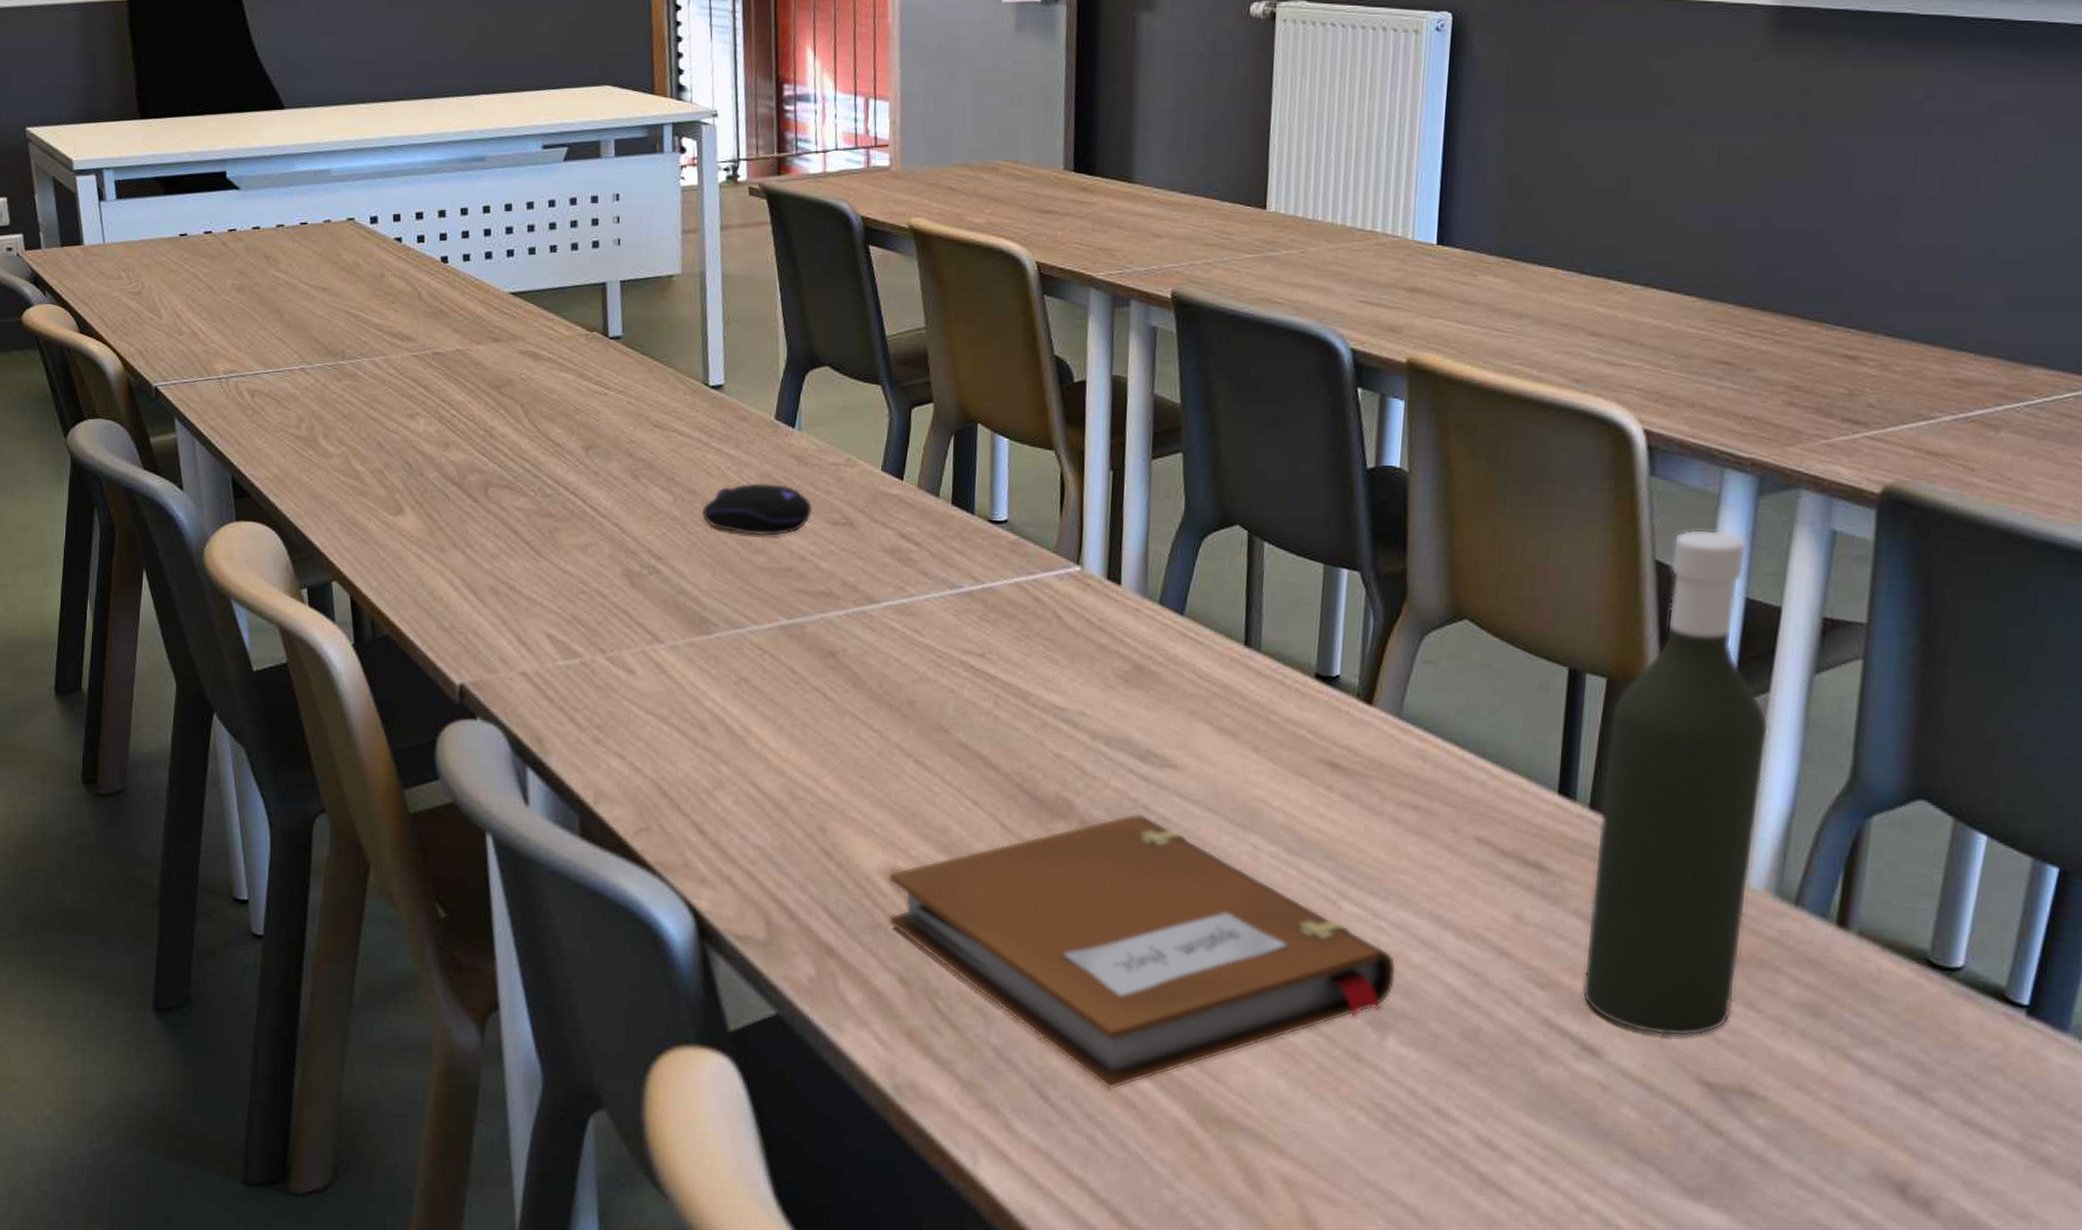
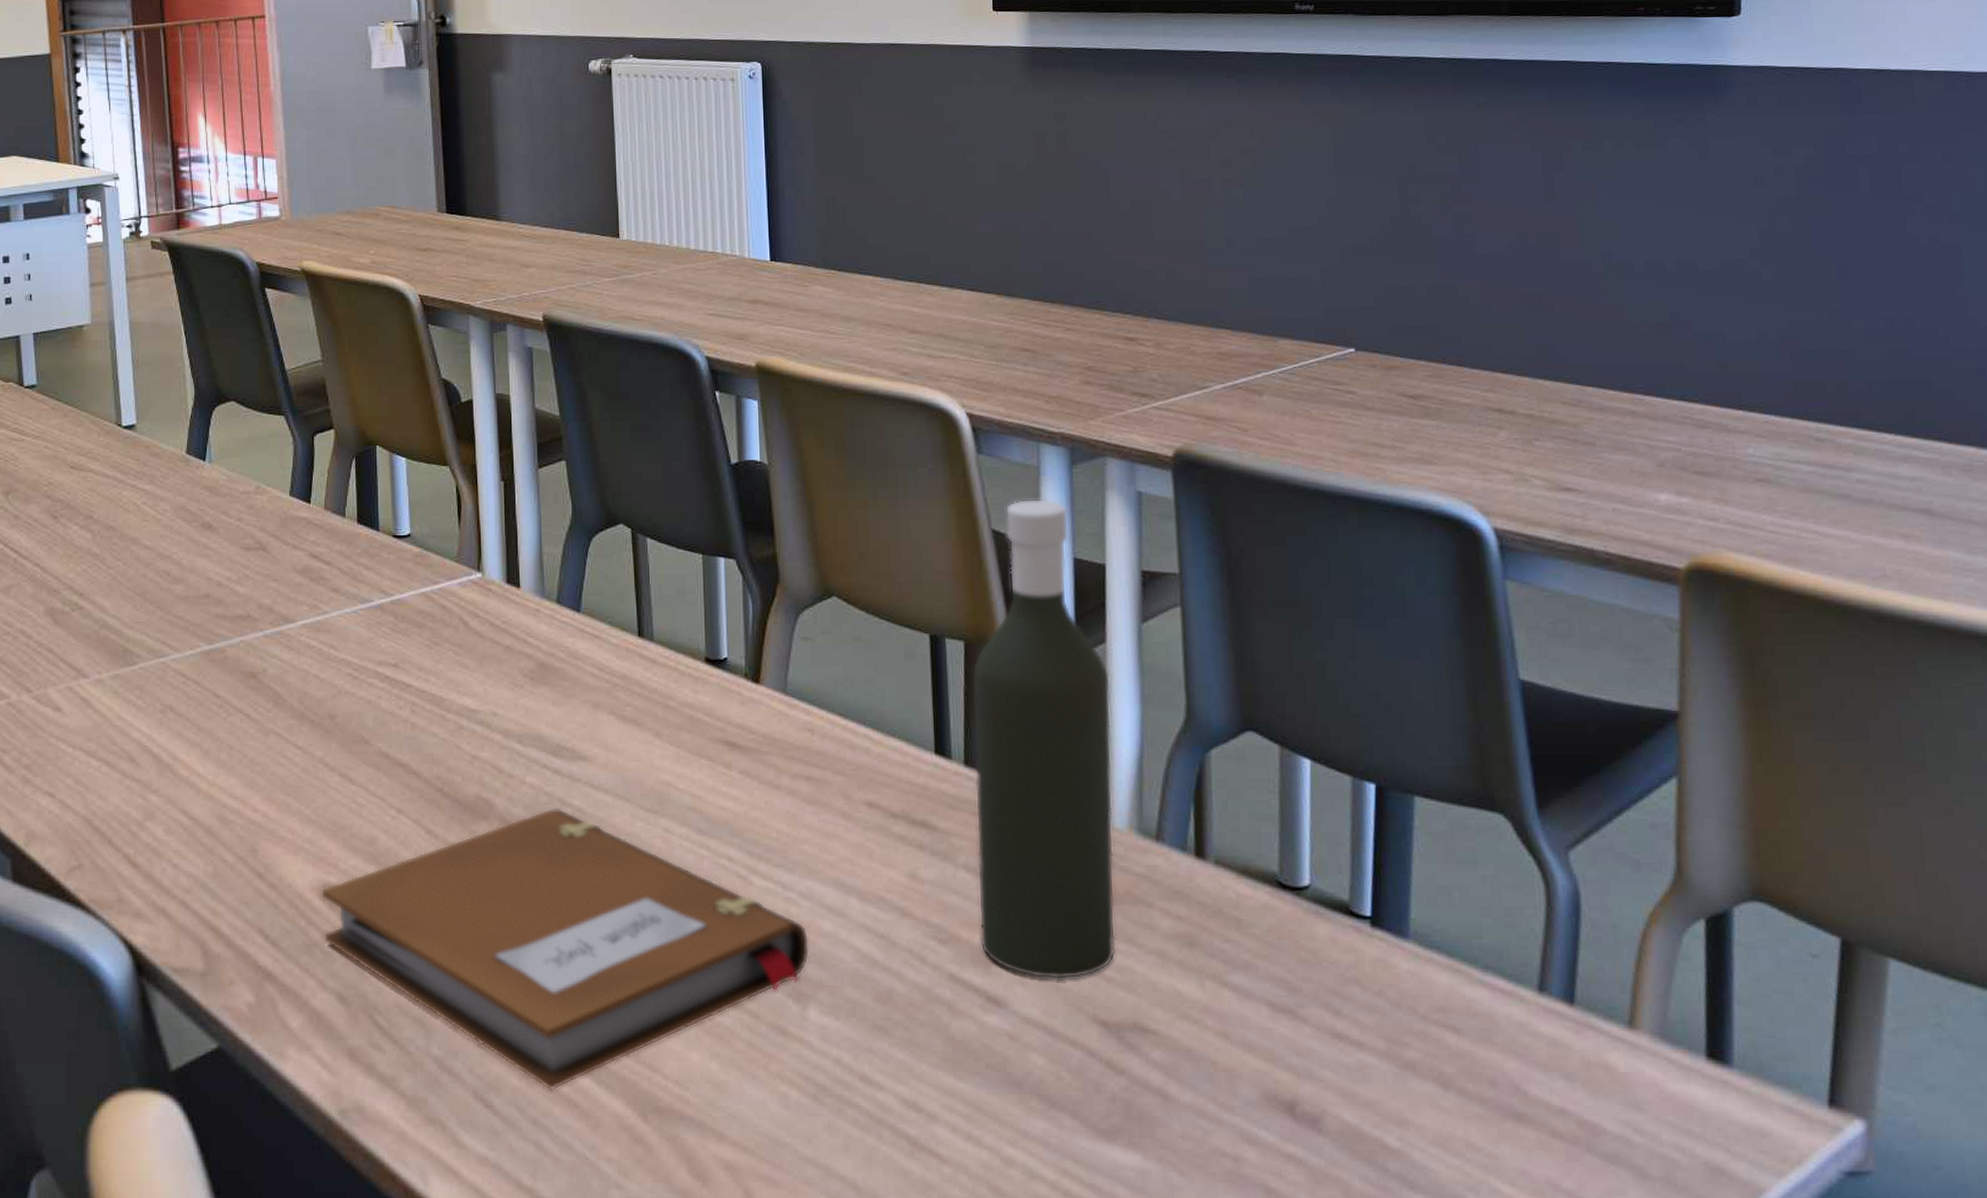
computer mouse: present [701,483,813,536] -> none [120,515,227,565]

